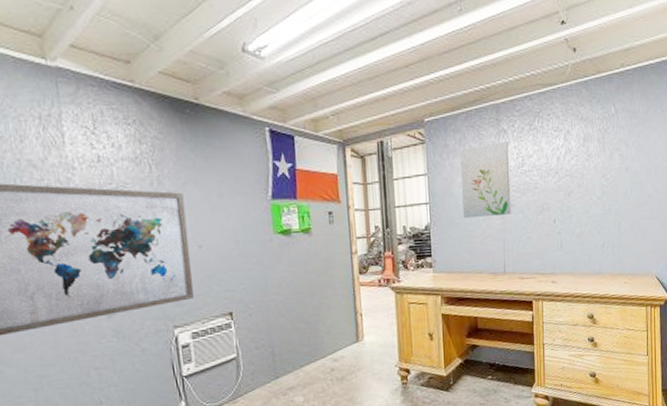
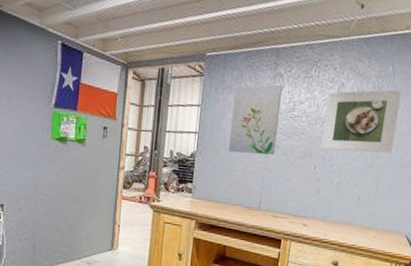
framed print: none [555,130,628,202] -> present [321,89,401,153]

